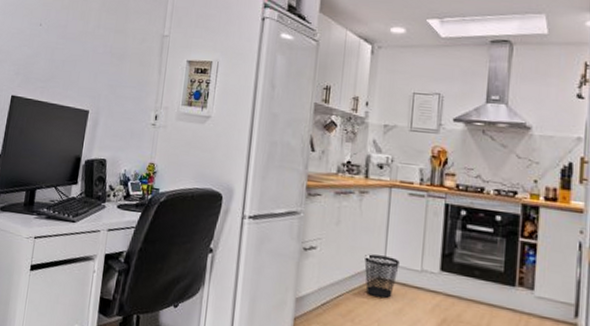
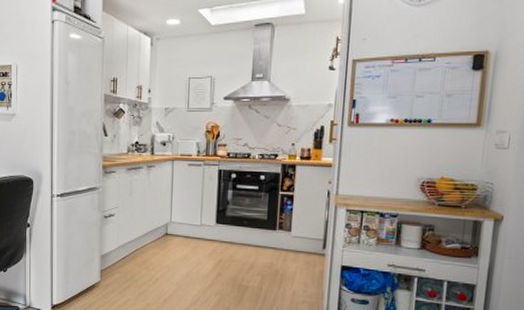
wastebasket: present [364,254,400,299] -> none [154,216,183,249]

